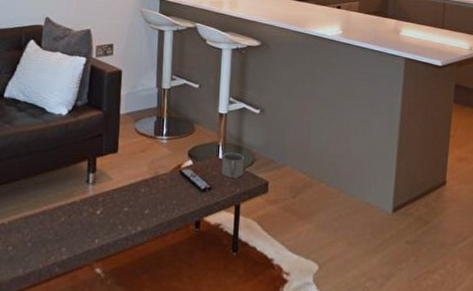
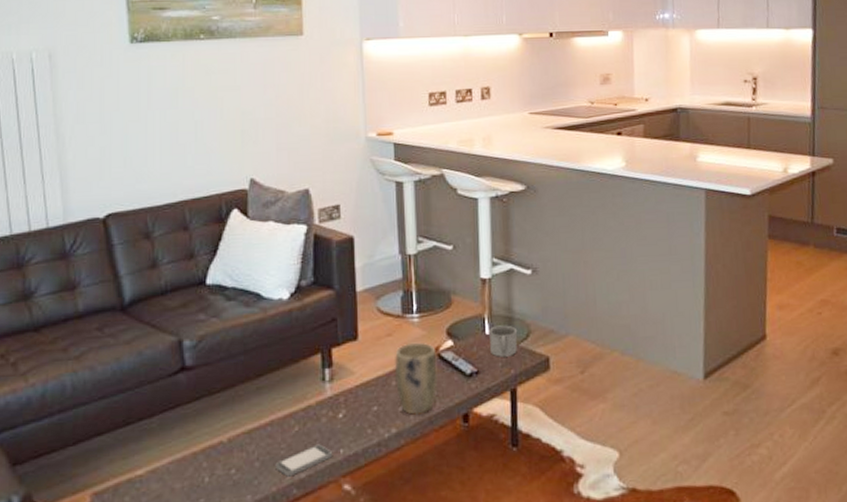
smartphone: none [43,233,89,257] -> present [275,444,332,477]
plant pot: none [144,159,179,219] -> present [394,342,438,416]

